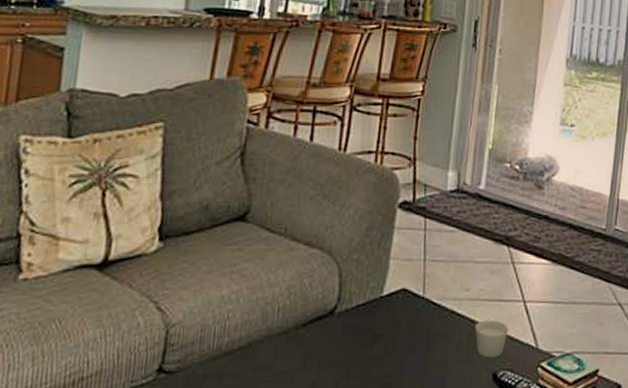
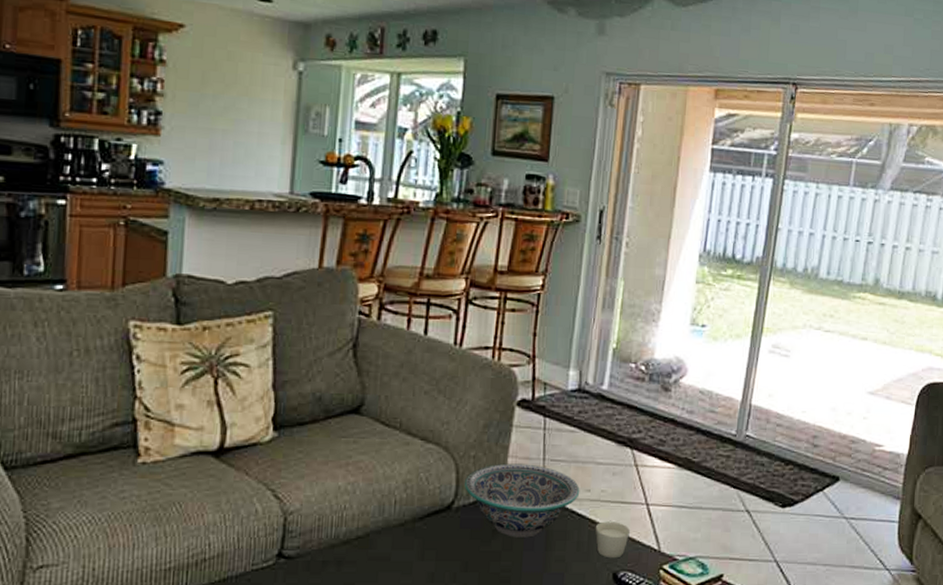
decorative bowl: none [346,265,460,341] -> present [464,463,580,538]

